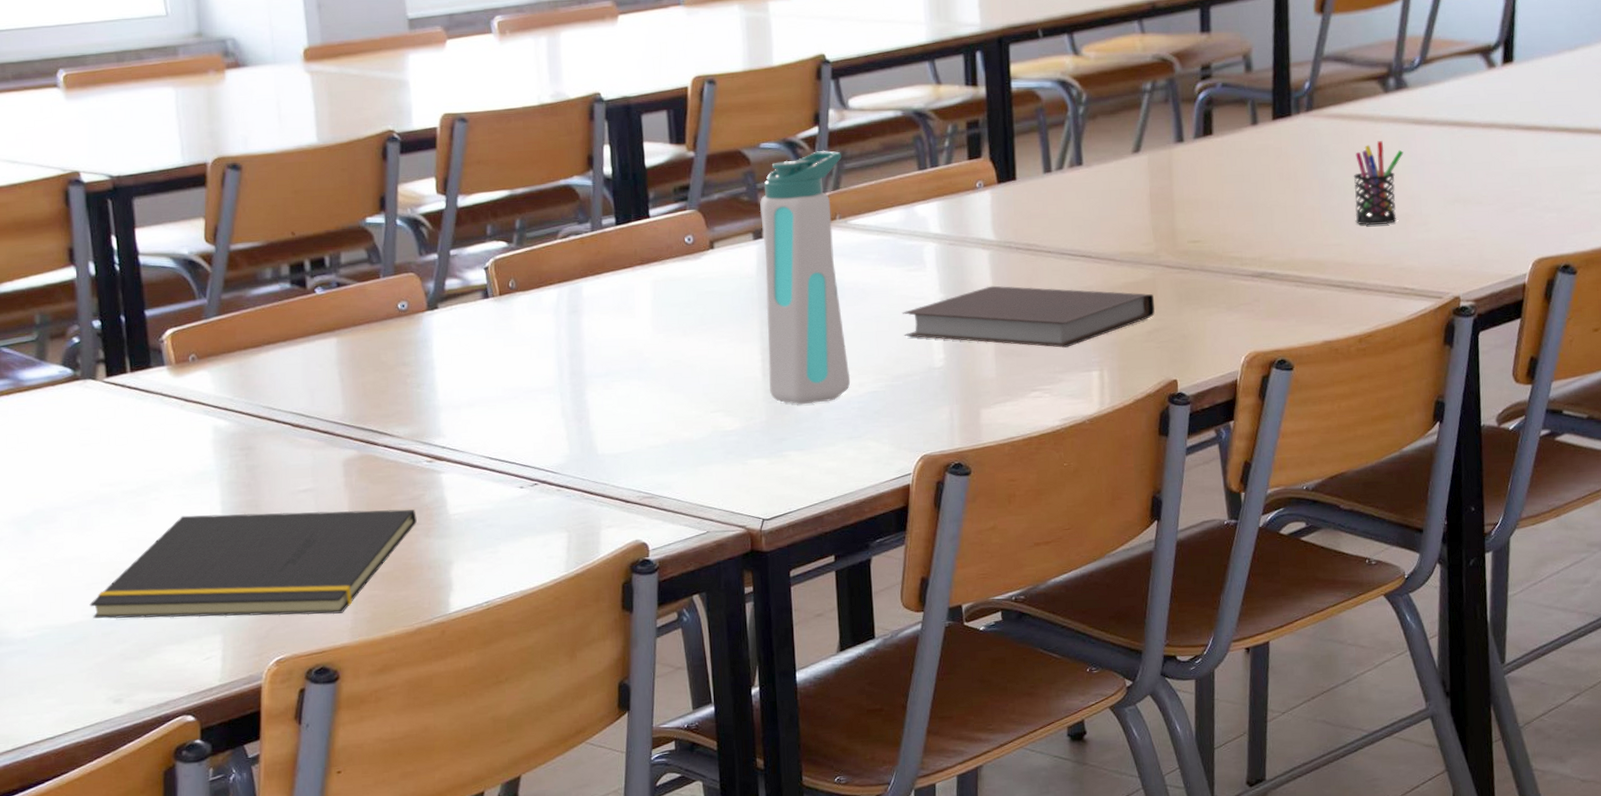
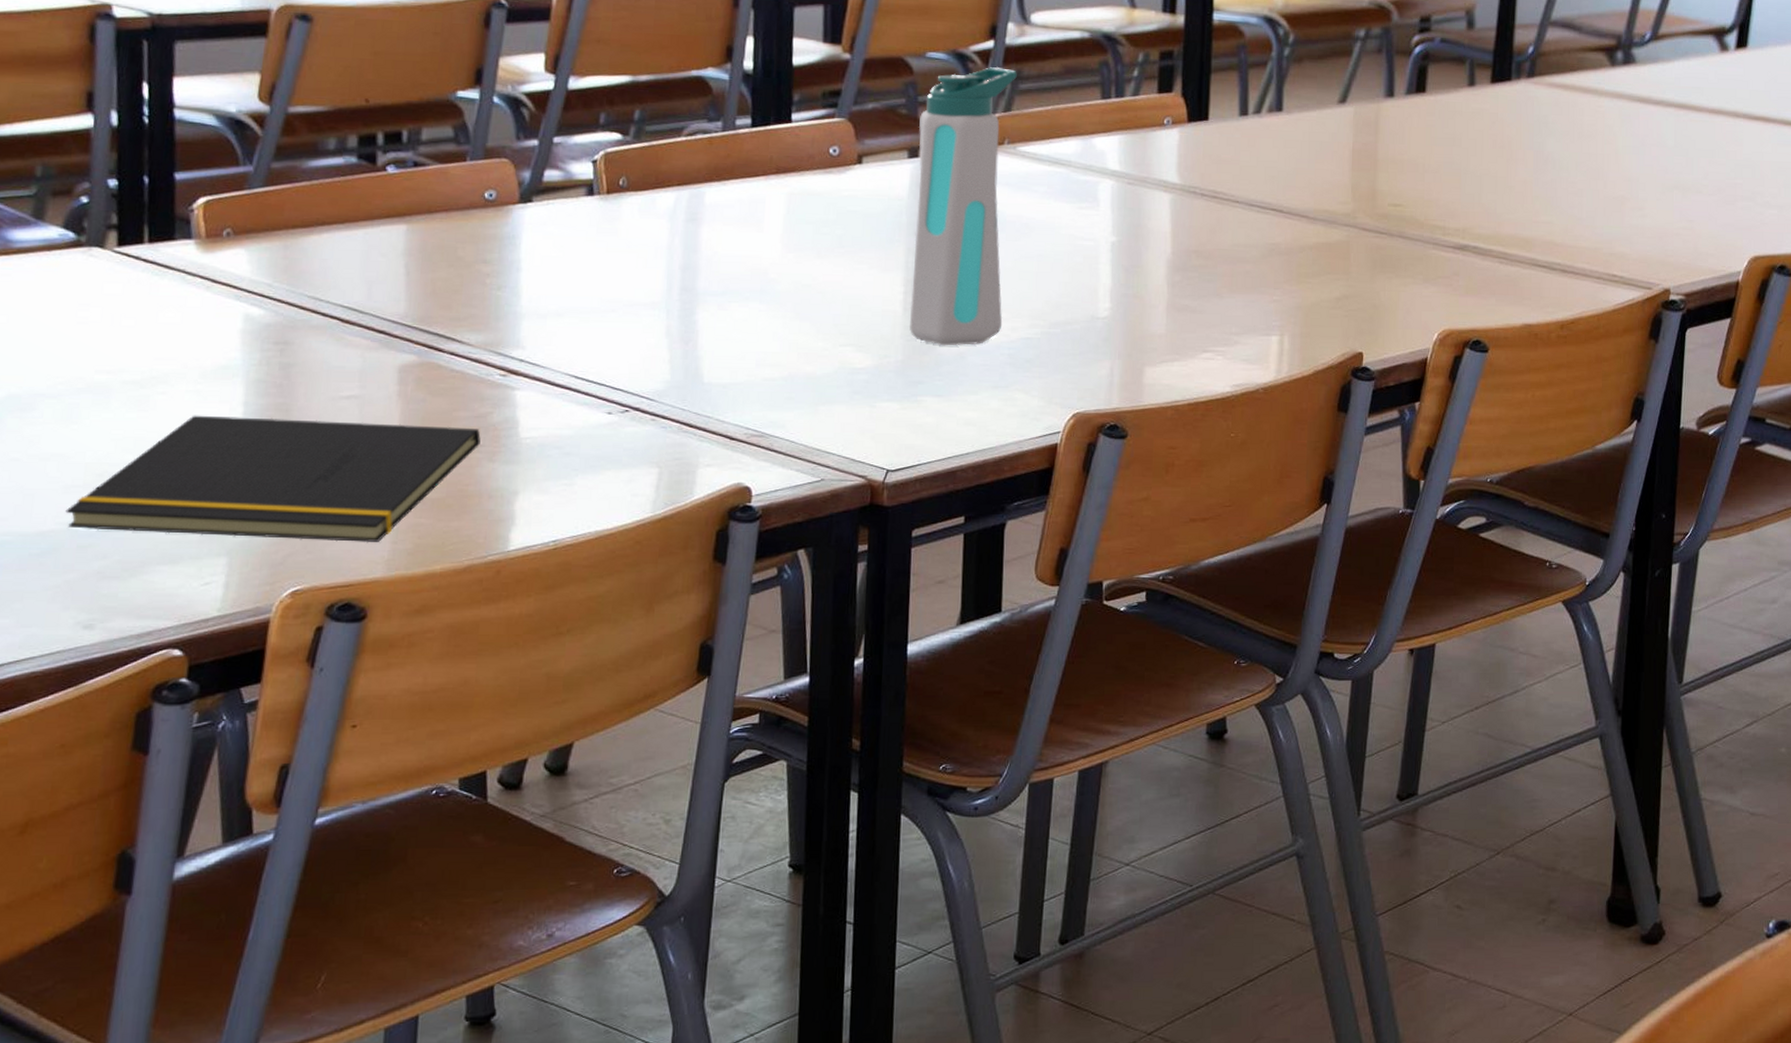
notebook: present [902,285,1155,348] -> none [1067,233,1347,307]
pen holder: present [1353,141,1404,226] -> none [1568,116,1625,205]

